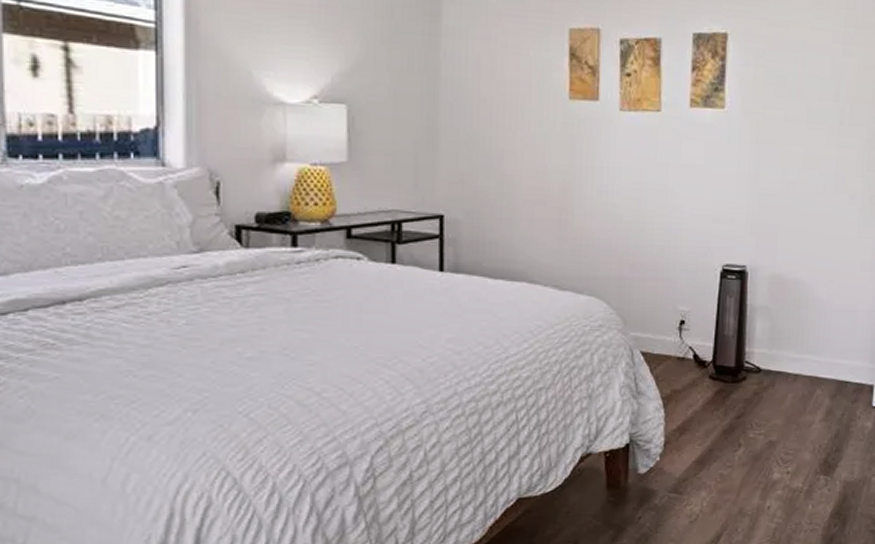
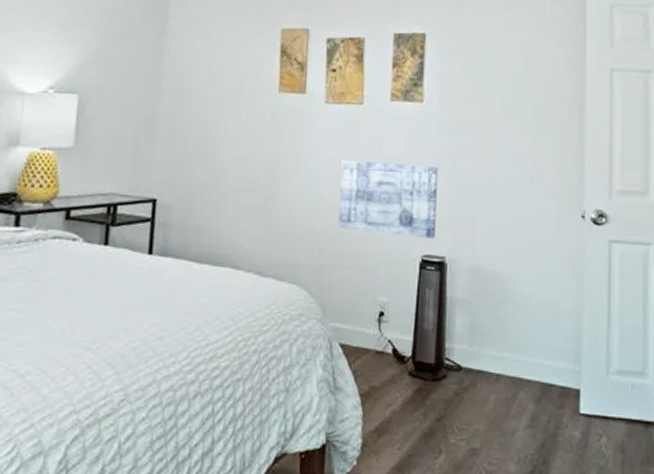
wall art: none [636,171,740,248] -> present [338,160,438,239]

